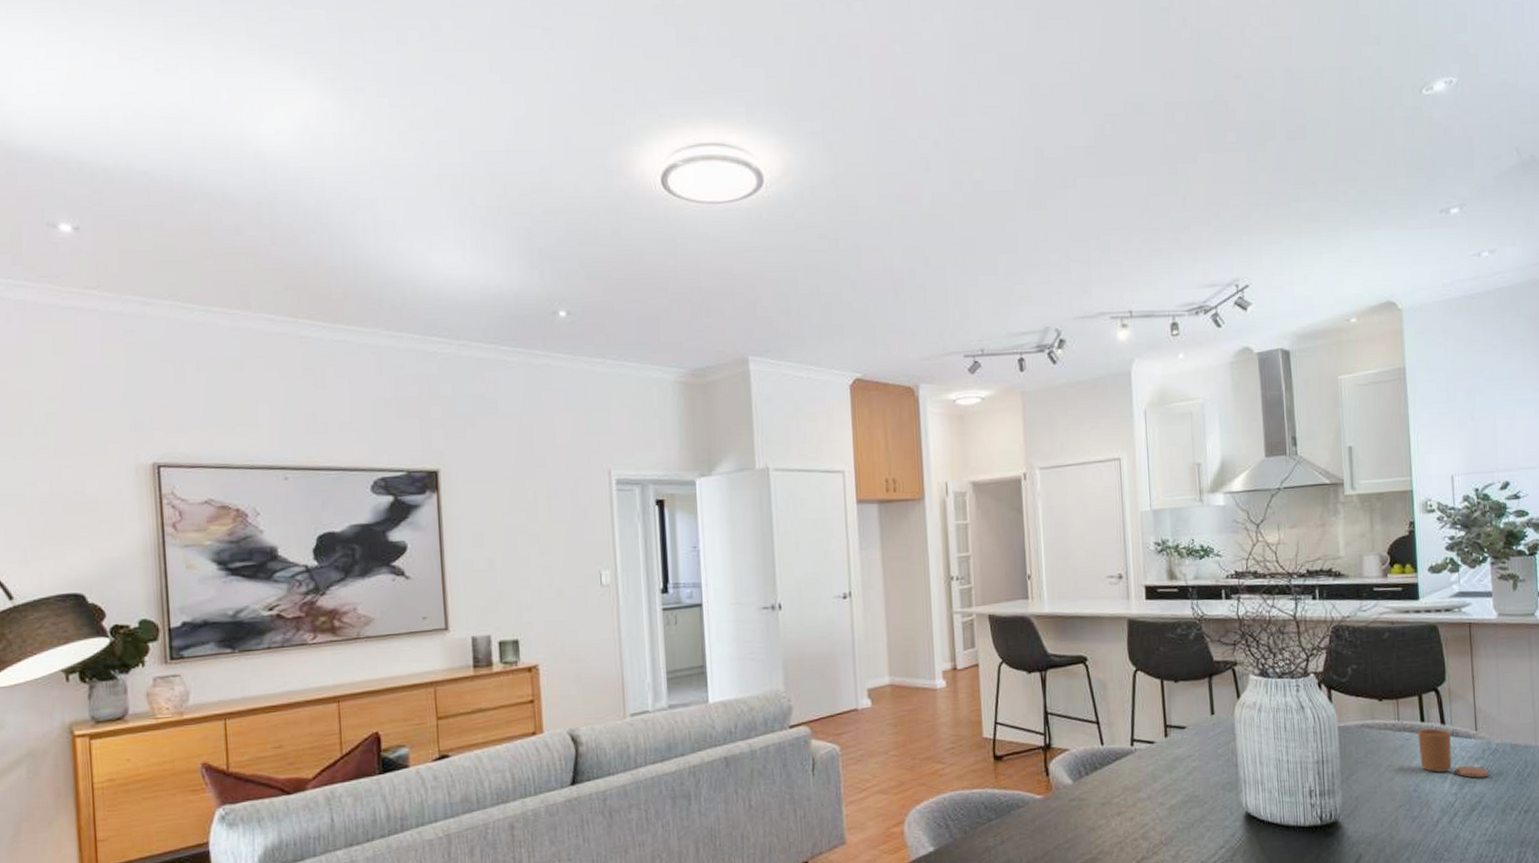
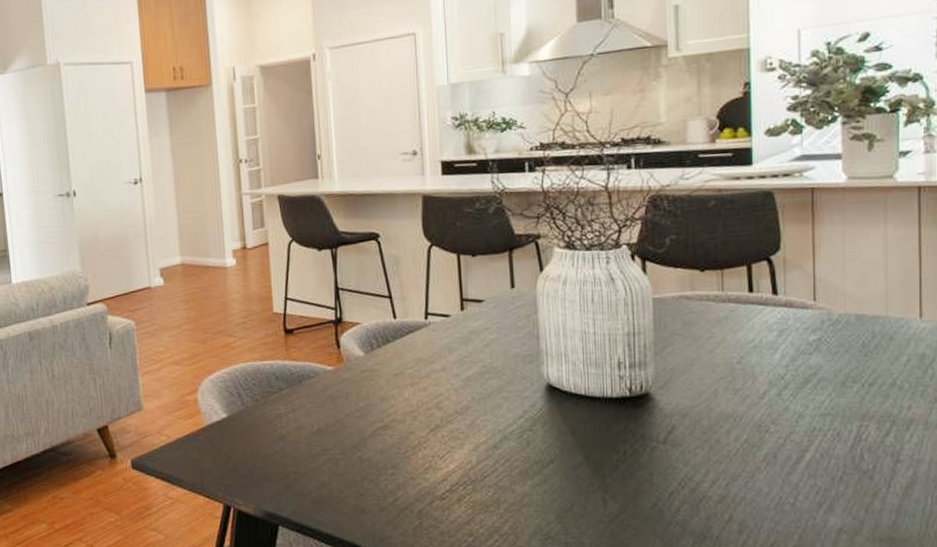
candle: present [1417,728,1490,778] -> none [744,299,828,350]

